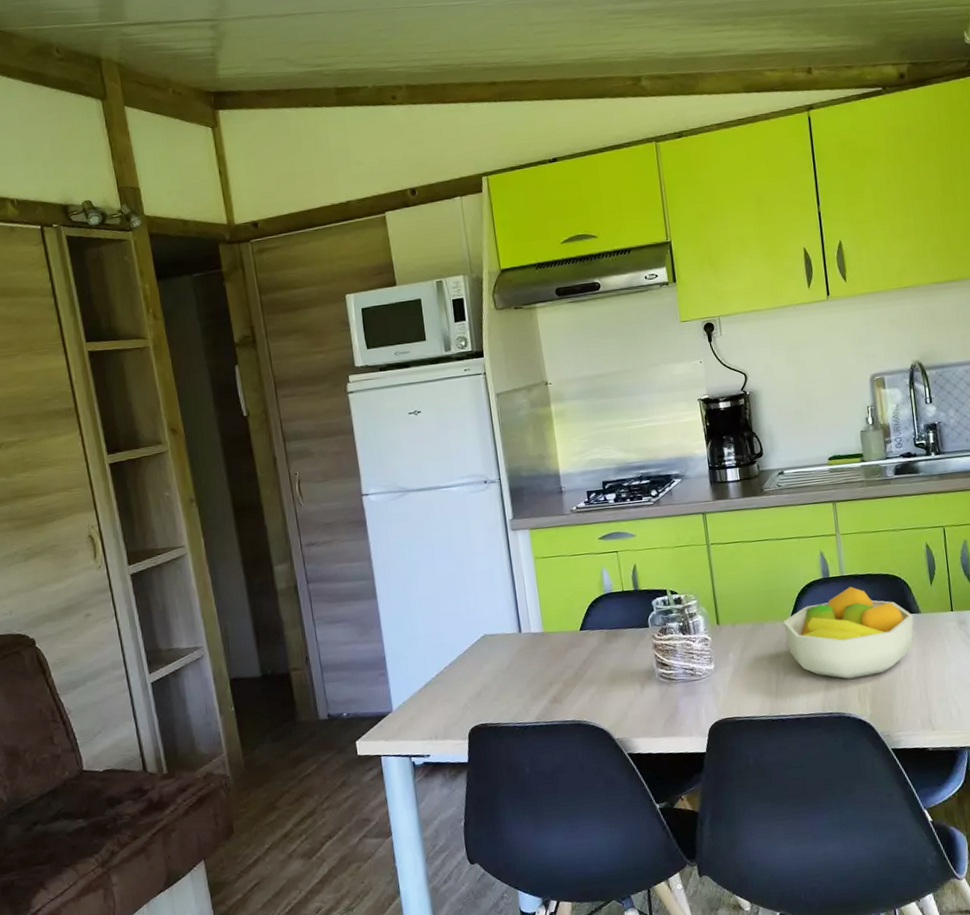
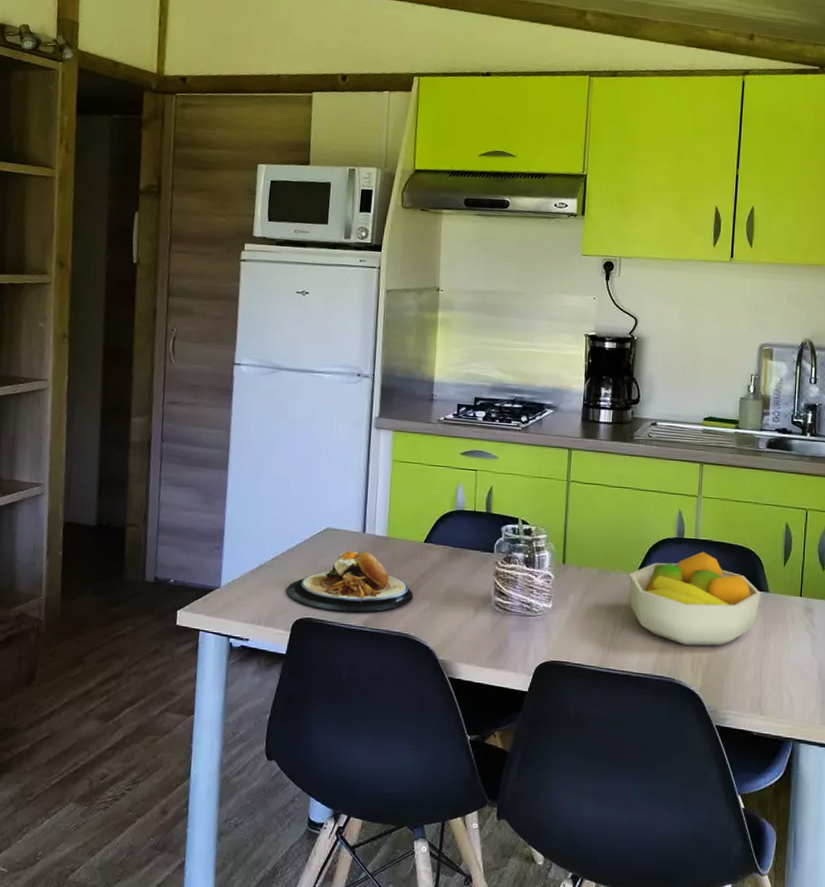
plate: none [456,650,580,713] -> present [286,551,414,612]

